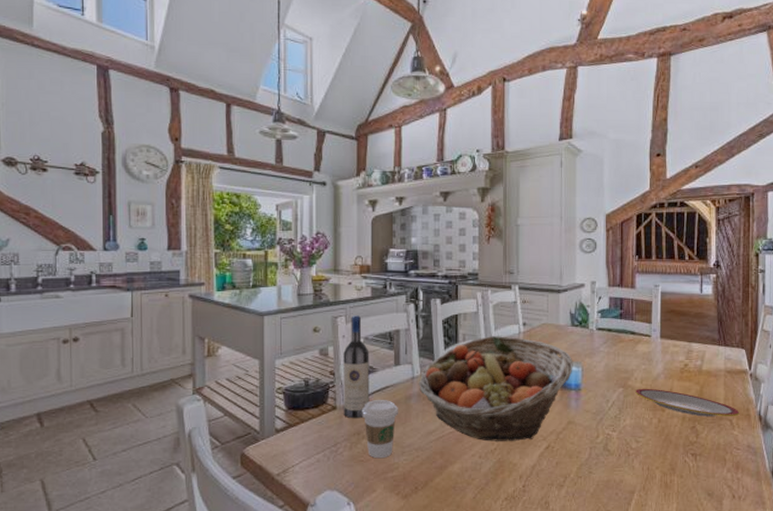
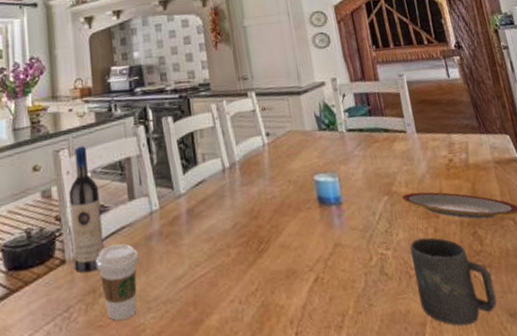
fruit basket: present [418,336,573,442] -> none [157,150,330,281]
mug: none [634,426,700,498] -> present [410,237,497,326]

